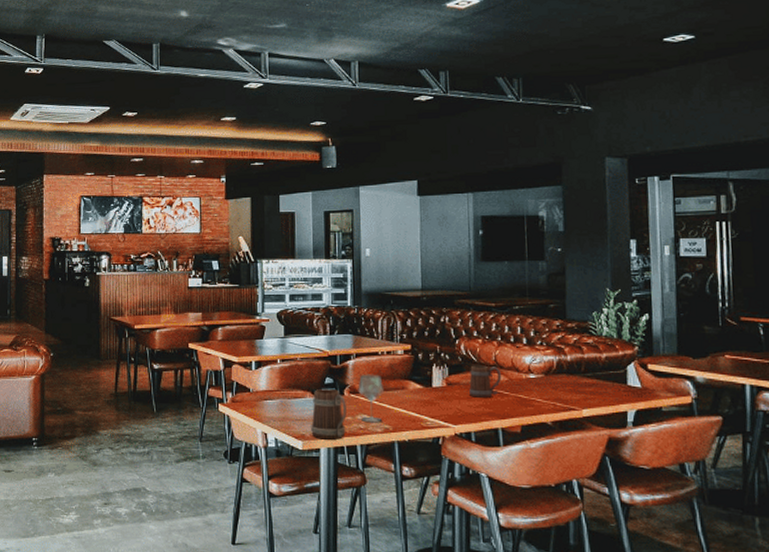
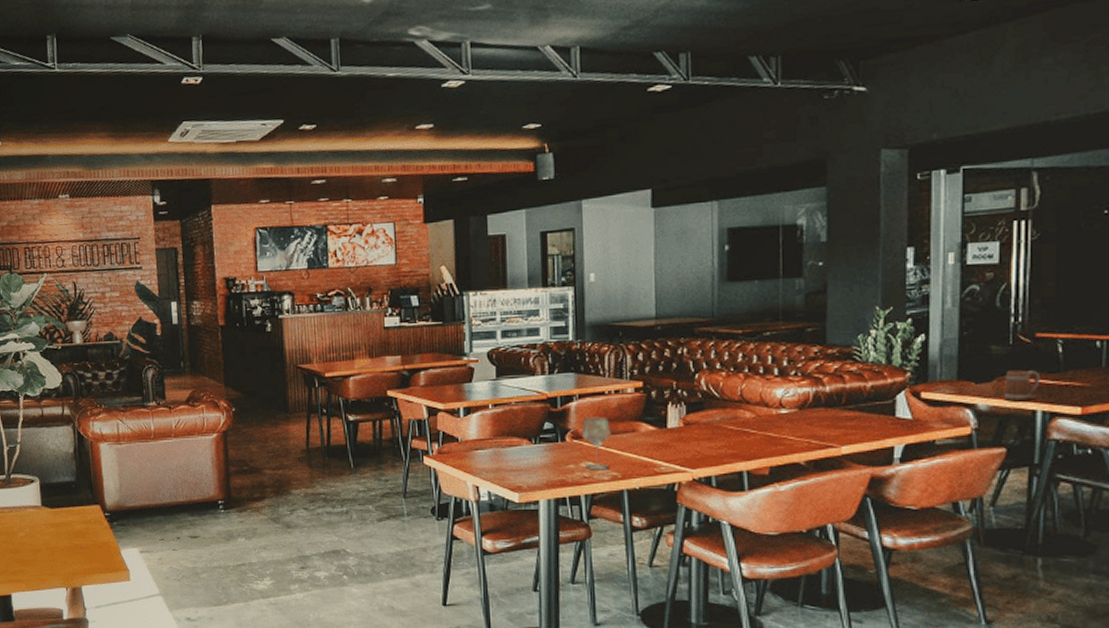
beer mug: present [311,388,347,440] -> none [528,434,569,491]
beer mug: present [469,365,501,399] -> none [710,401,747,439]
beer mug: none [717,348,746,376] -> present [1003,370,1039,402]

